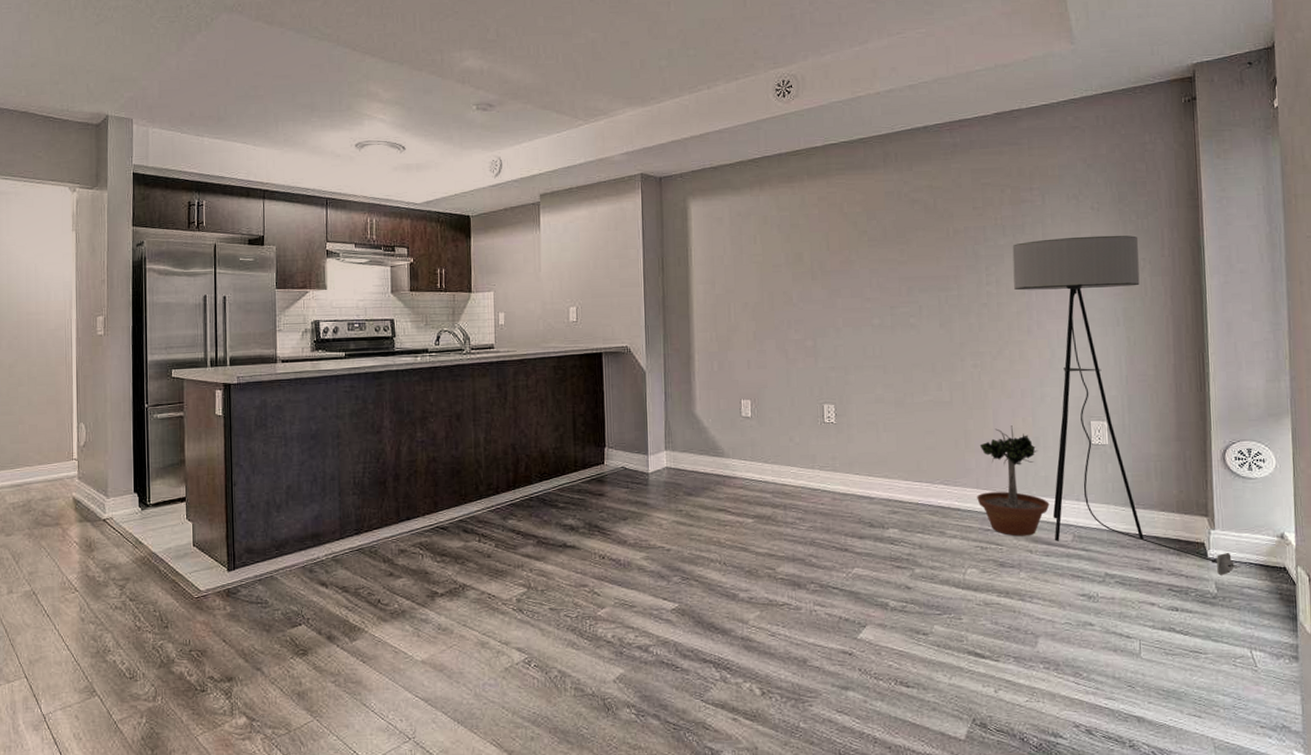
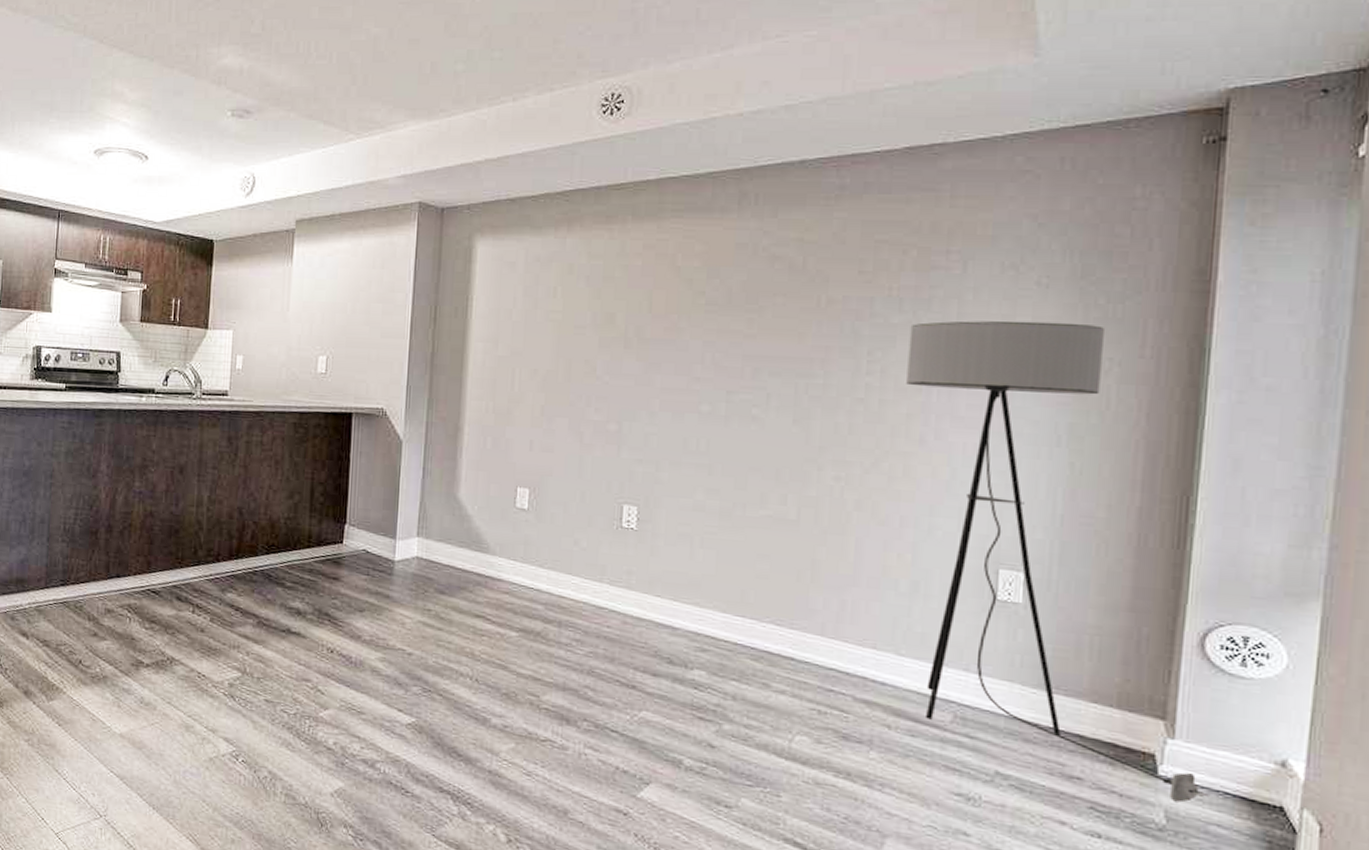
potted tree: present [977,425,1050,536] -> none [820,561,924,707]

